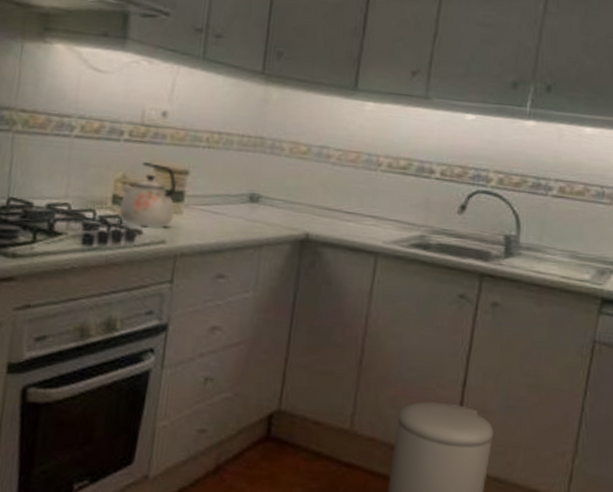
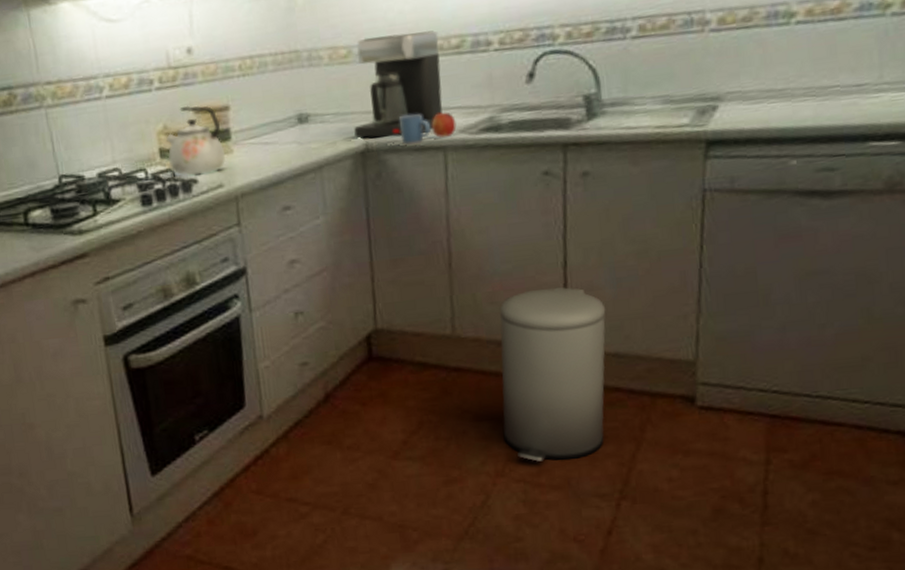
coffee maker: none [297,141,390,235] -> present [353,30,443,138]
mug: none [339,216,367,245] -> present [399,113,431,145]
fruit: none [368,221,391,244] -> present [431,112,457,138]

